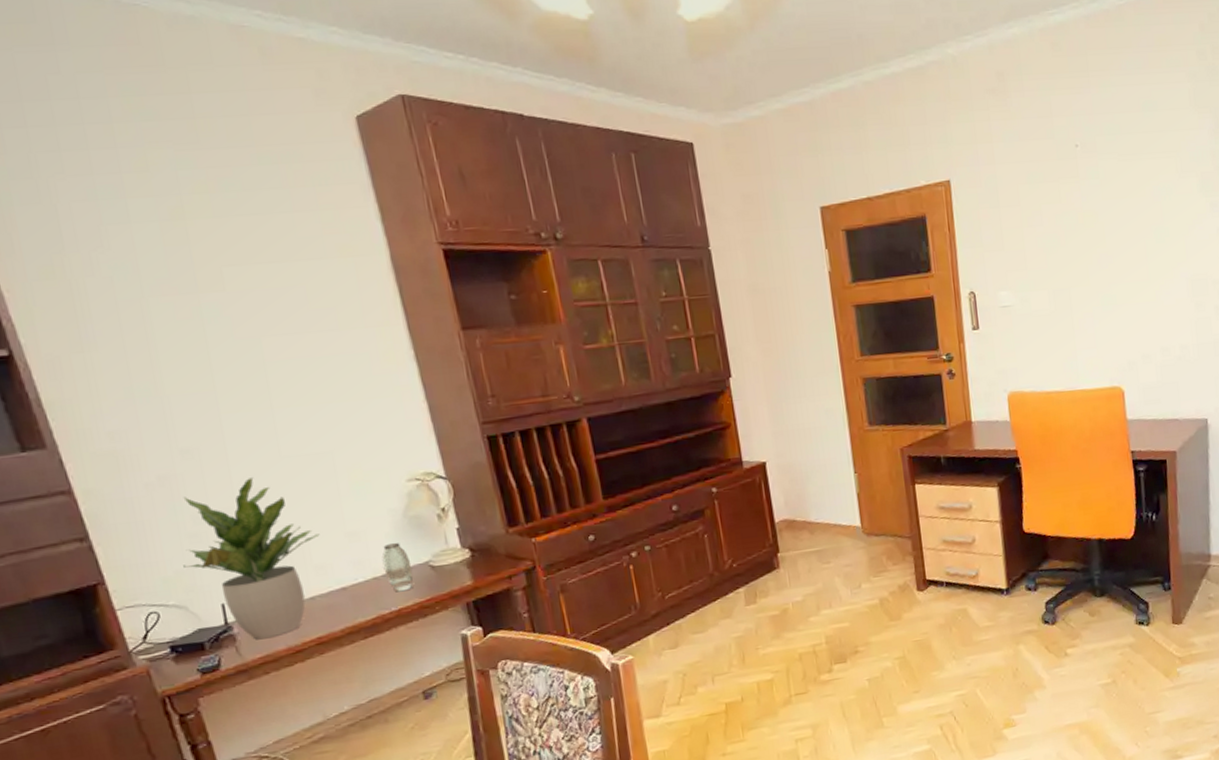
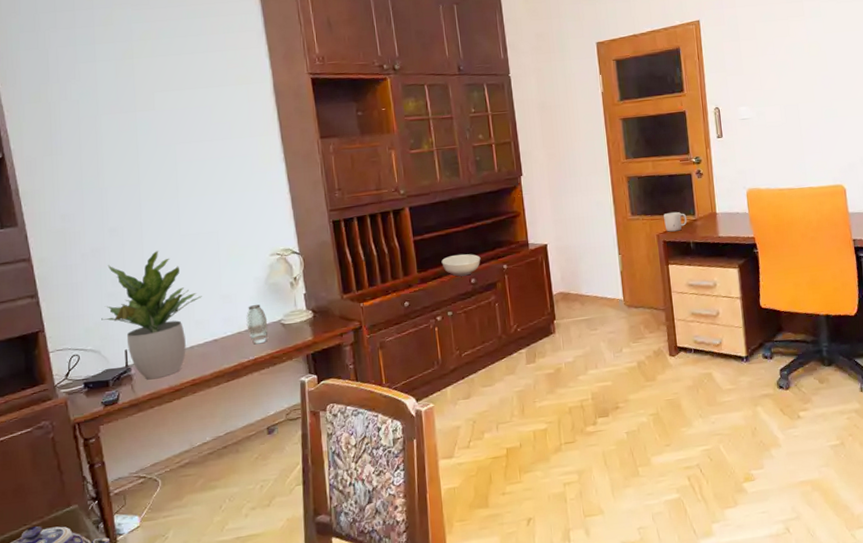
bowl: none [633,475,684,503] -> present [441,254,481,277]
mug: none [908,420,937,445] -> present [663,211,687,232]

